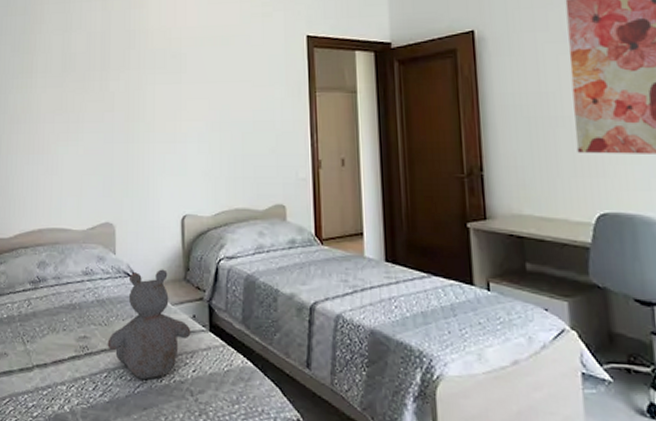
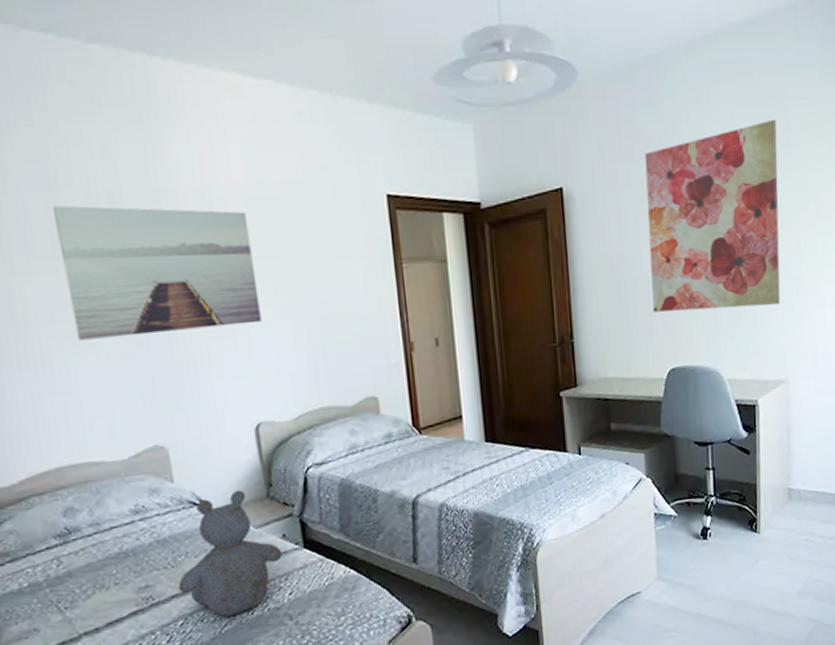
wall art: none [65,41,196,136] -> present [52,205,262,340]

